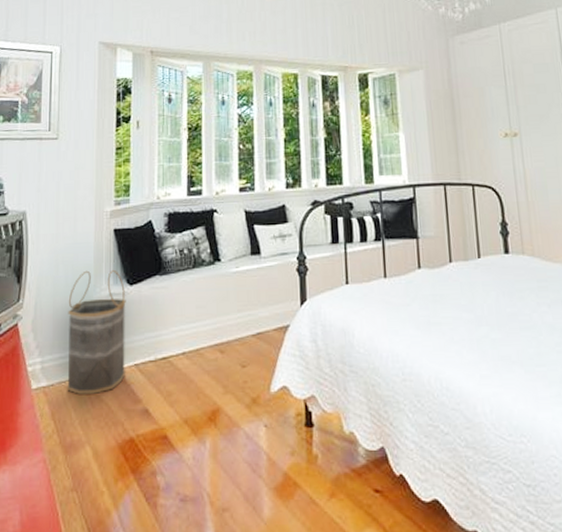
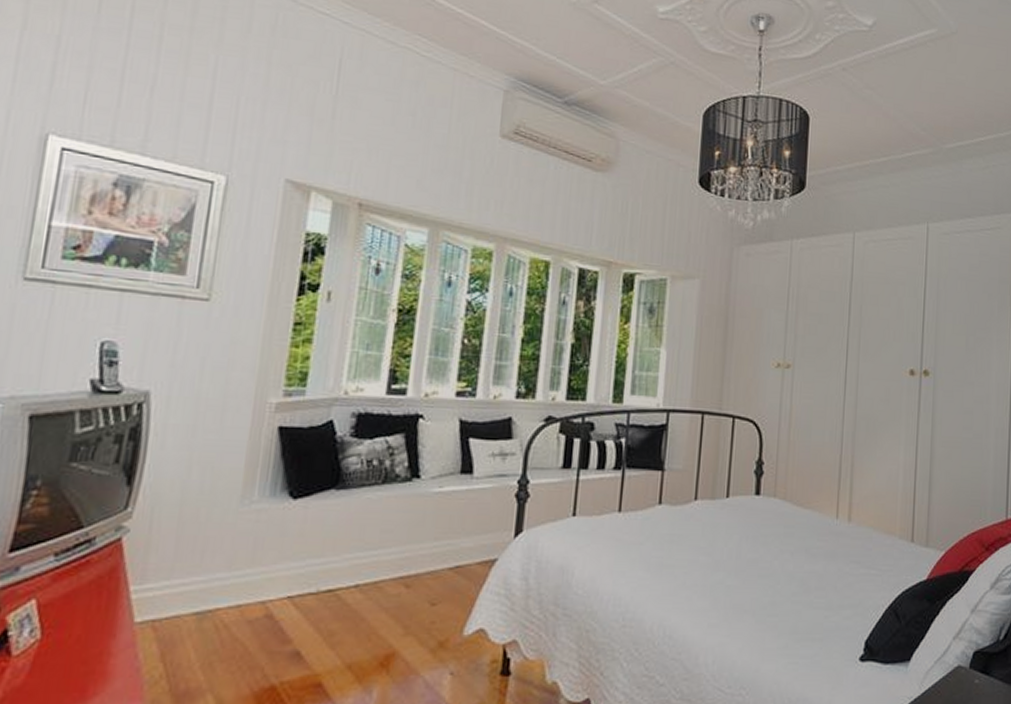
basket: present [66,269,126,394] -> none [185,476,286,631]

